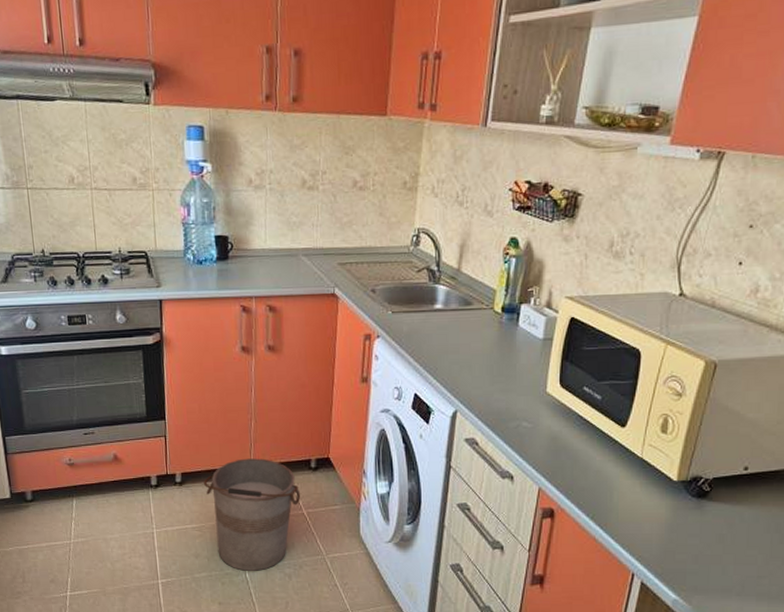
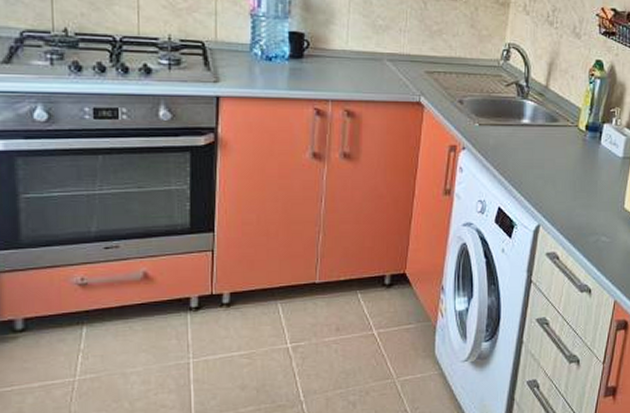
bucket: present [203,458,301,571] -> none [257,275,372,401]

